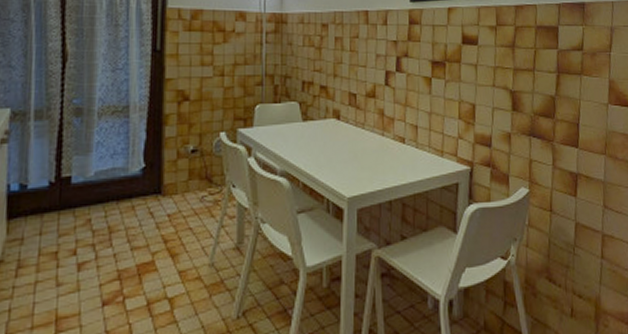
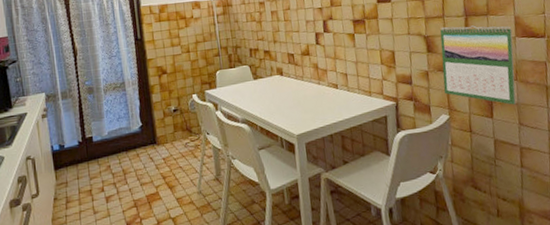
calendar: none [526,82,606,183] -> present [440,25,516,105]

